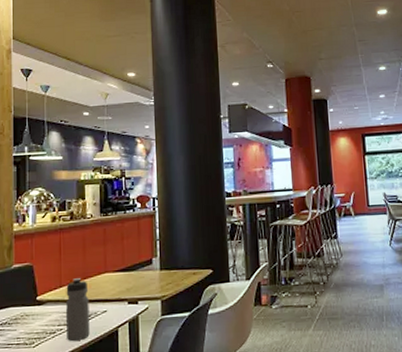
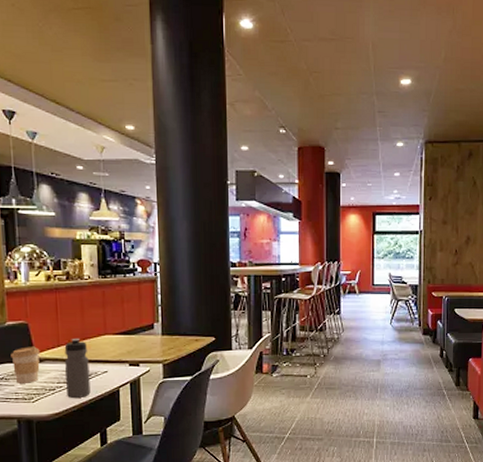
coffee cup: none [15,288,43,328] -> present [10,346,40,383]

